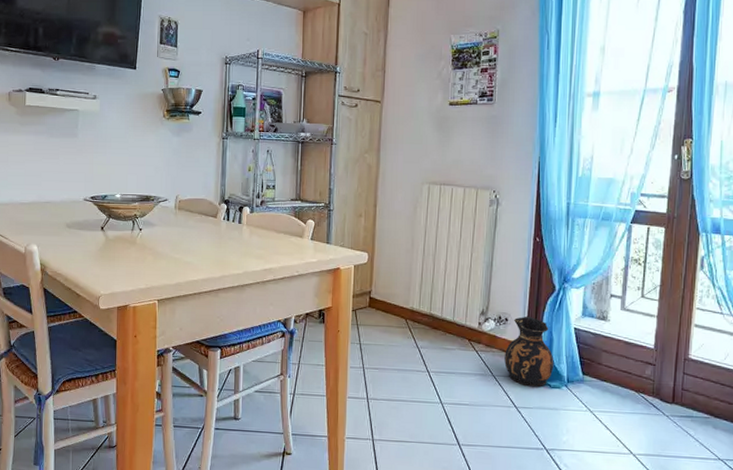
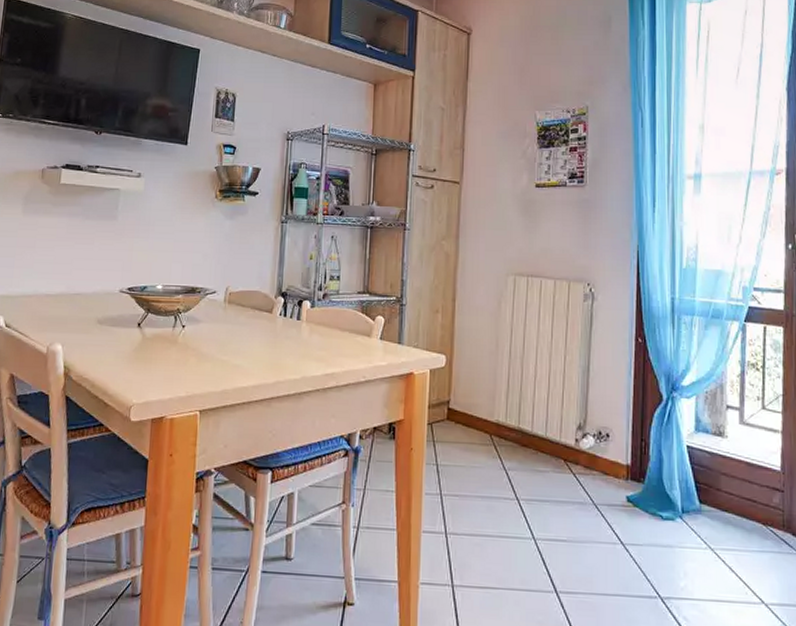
ceramic jug: present [504,317,554,387] -> none [607,432,666,519]

